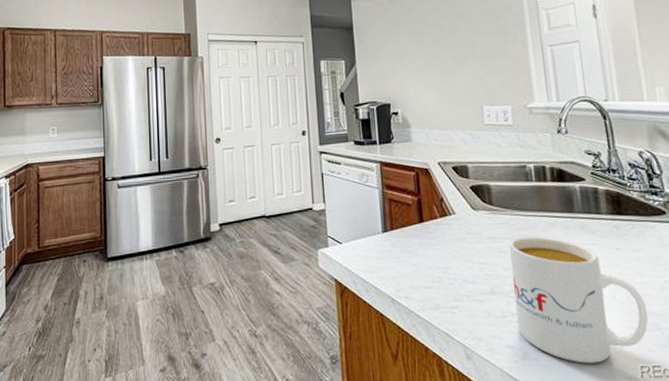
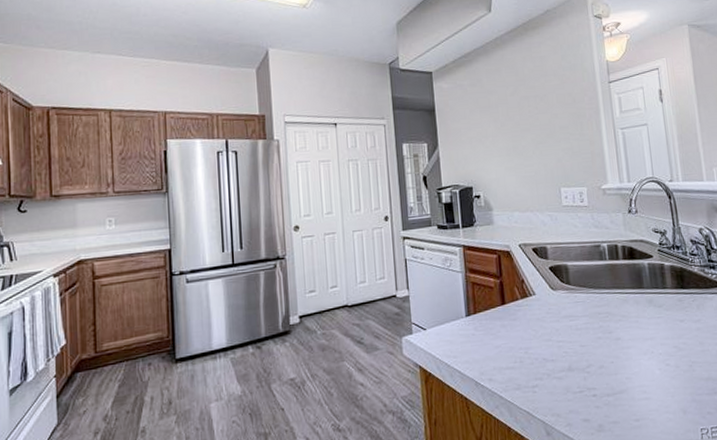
mug: present [508,236,649,363] -> none [585,313,708,431]

